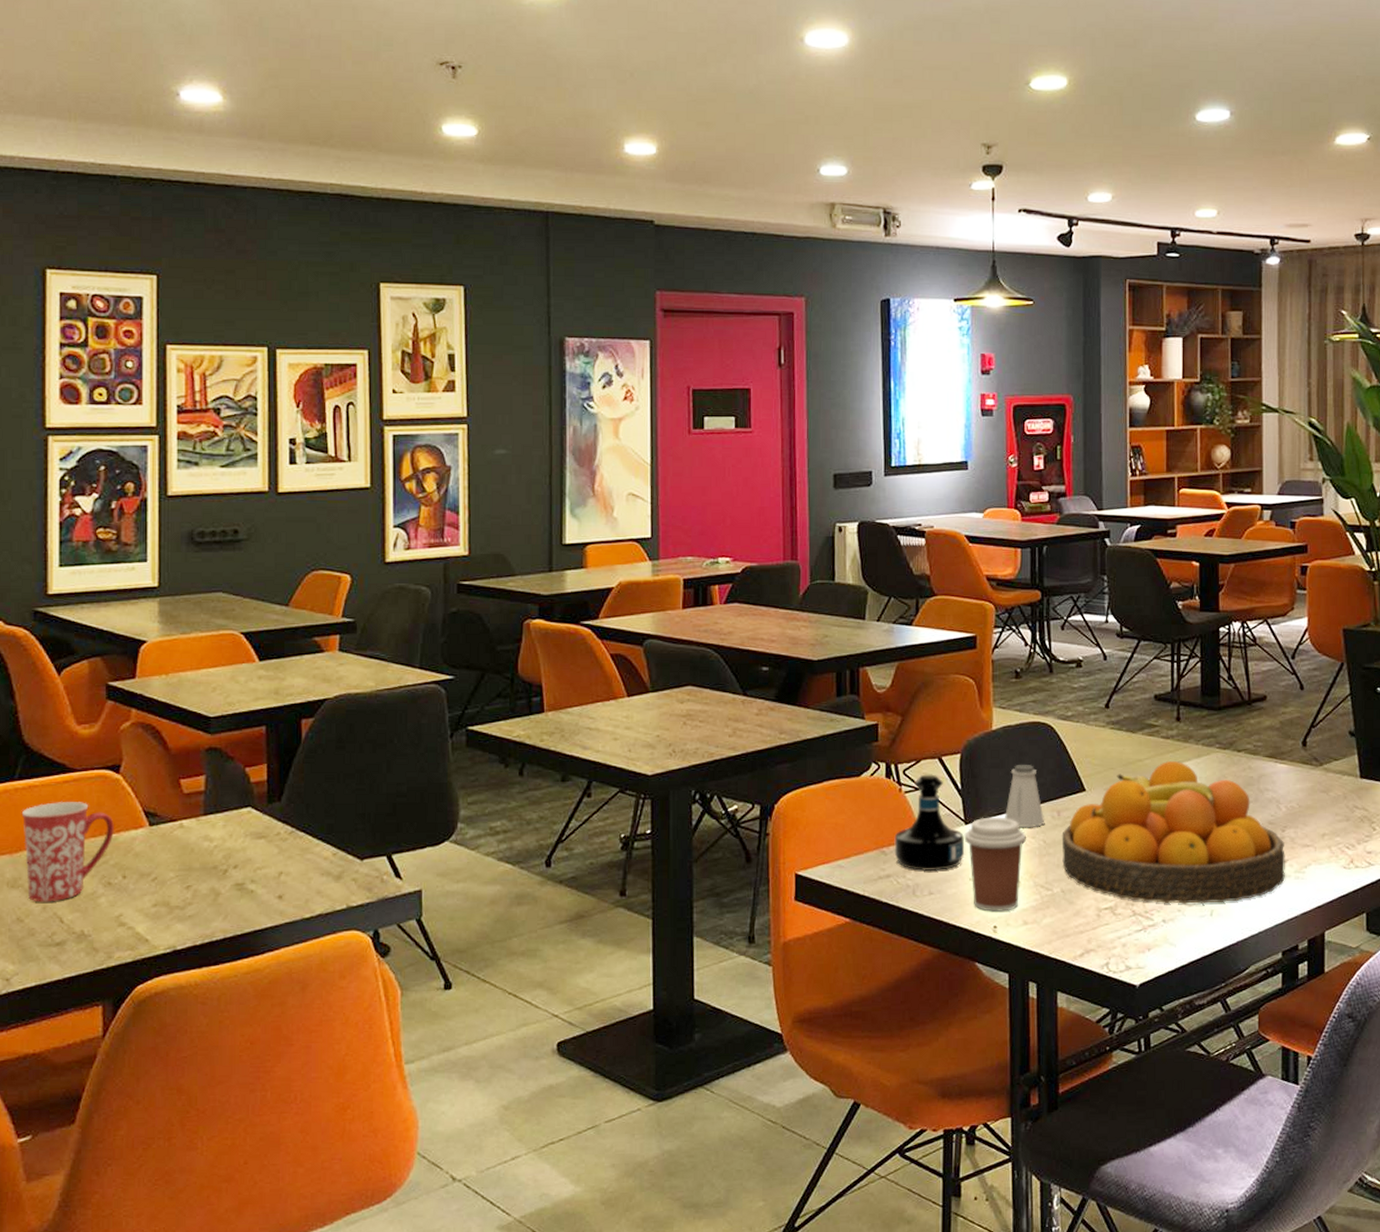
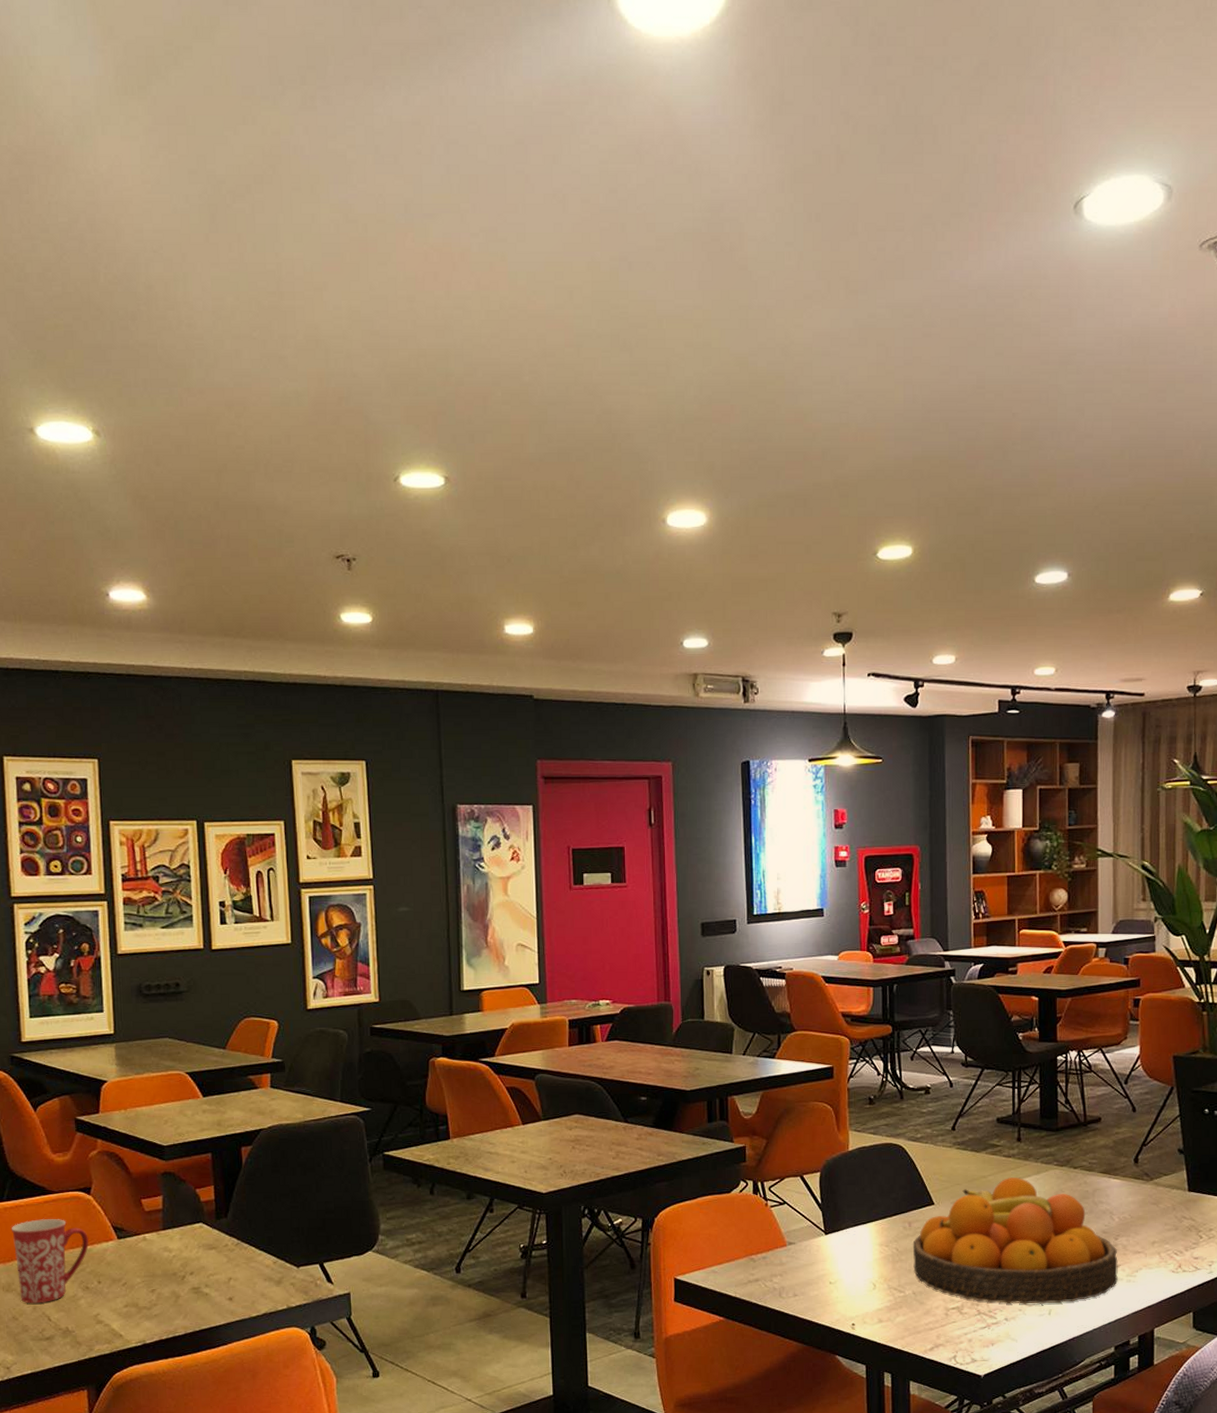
tequila bottle: present [894,774,965,872] -> none [762,1190,825,1276]
coffee cup: present [964,817,1027,912] -> none [824,1228,881,1311]
saltshaker: present [1005,764,1045,827] -> none [861,1181,898,1237]

